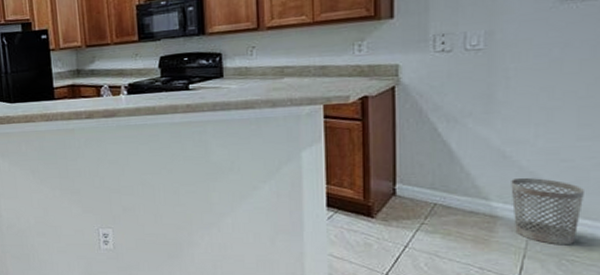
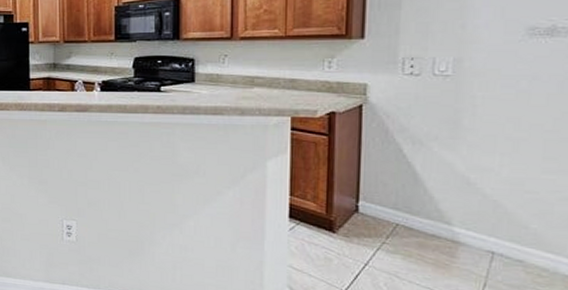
wastebasket: present [511,177,584,245] -> none [473,205,547,278]

